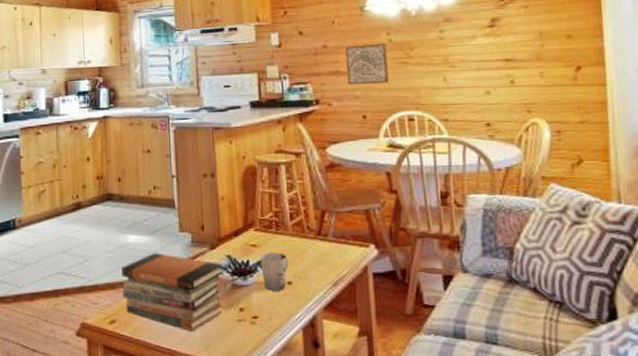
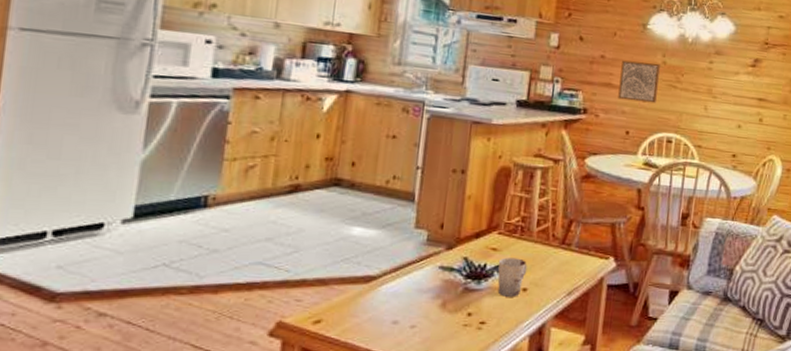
book stack: present [121,253,224,332] -> none [335,249,458,336]

